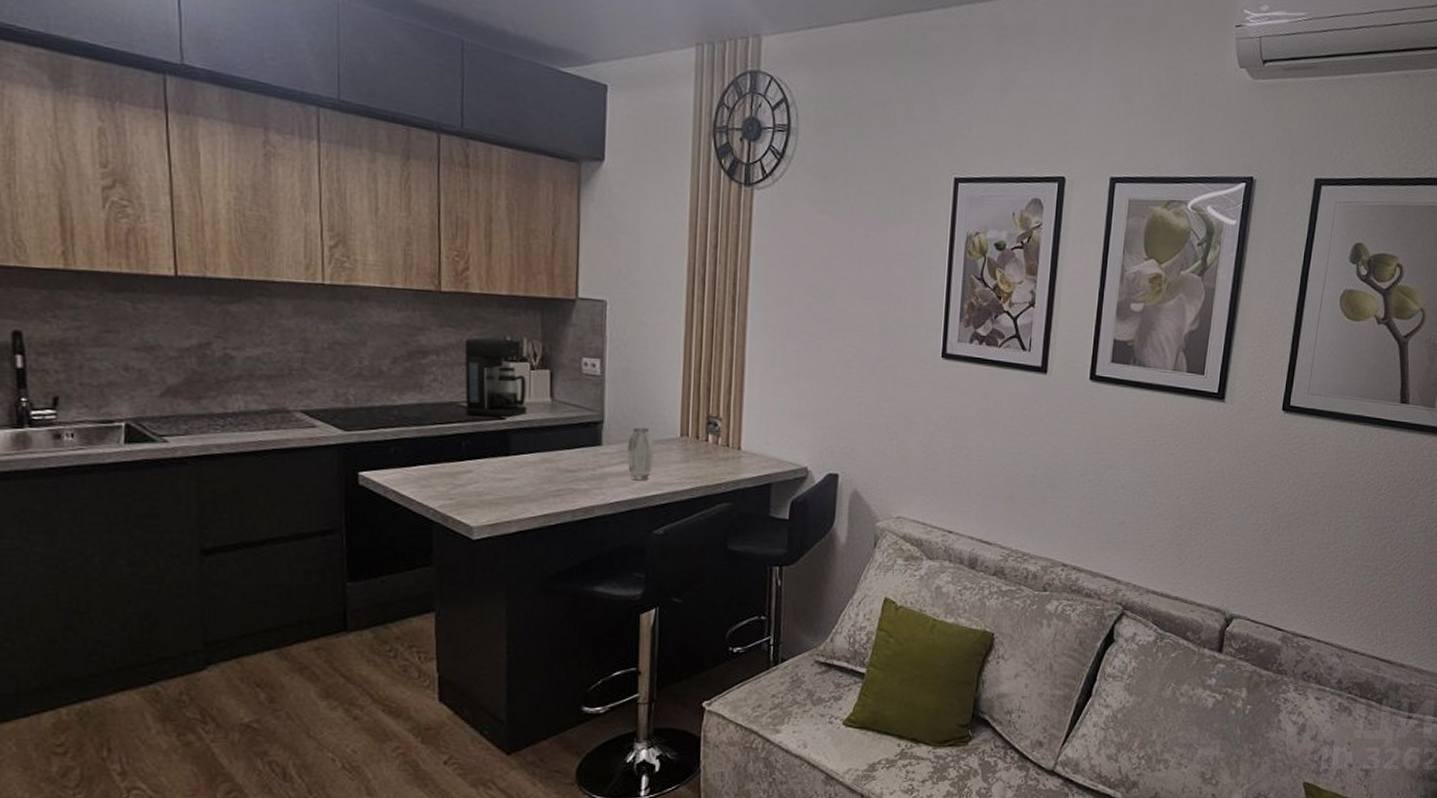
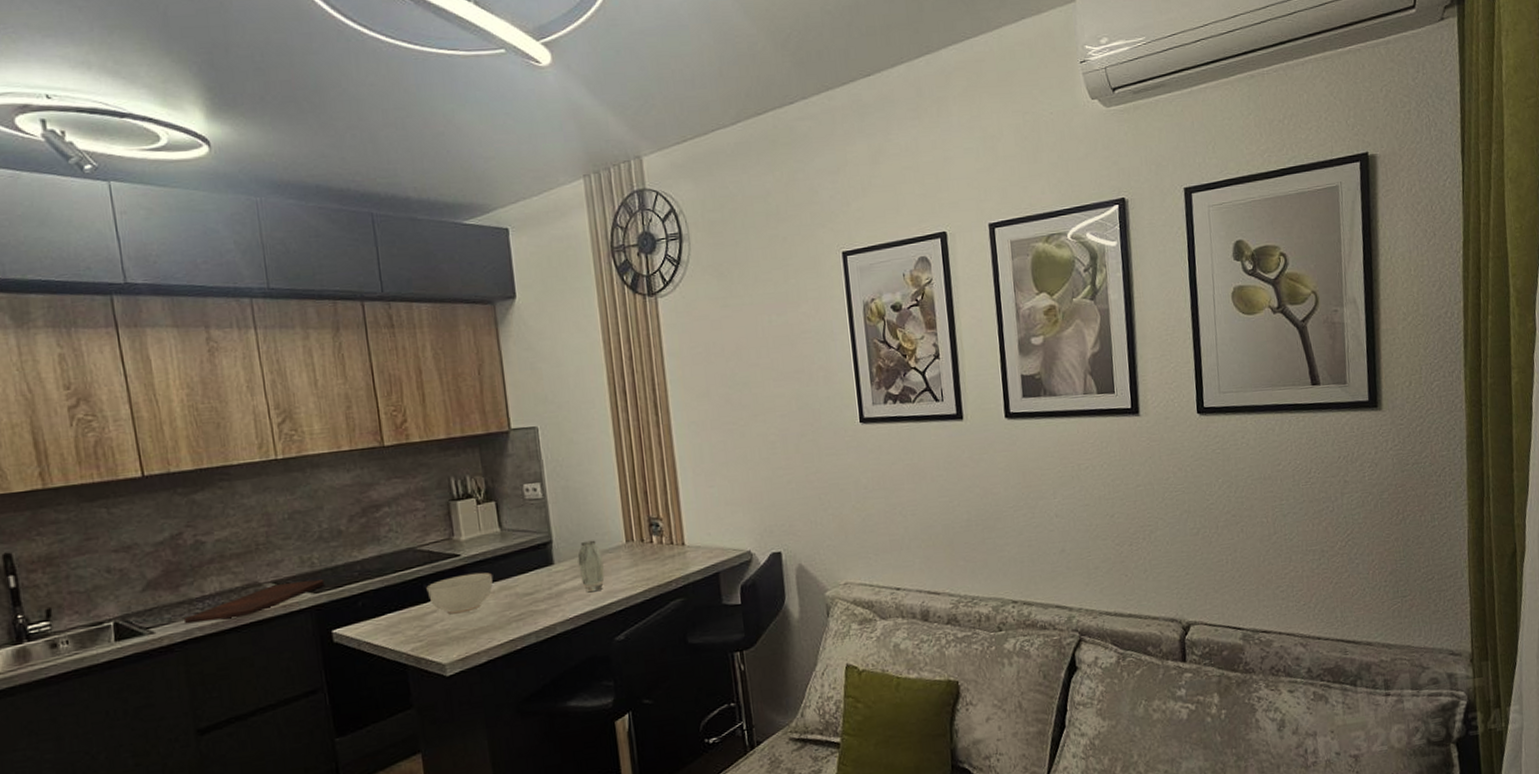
cutting board: none [201,414,358,442] -> present [183,578,325,624]
coffee maker: present [464,337,527,418] -> none [412,479,479,559]
bowl: none [464,439,537,478] -> present [426,572,494,614]

